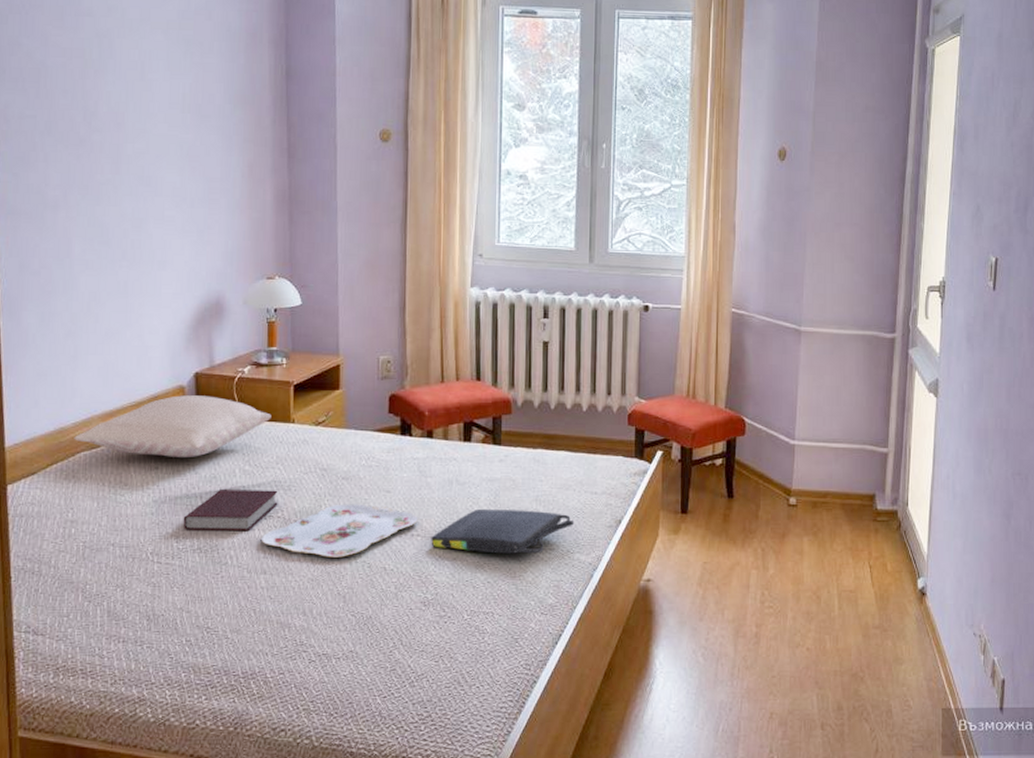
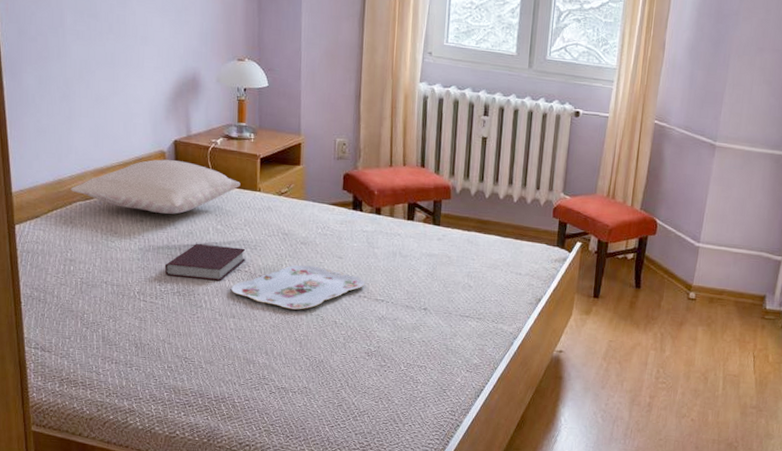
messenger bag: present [431,508,575,554] -> none [375,279,500,321]

